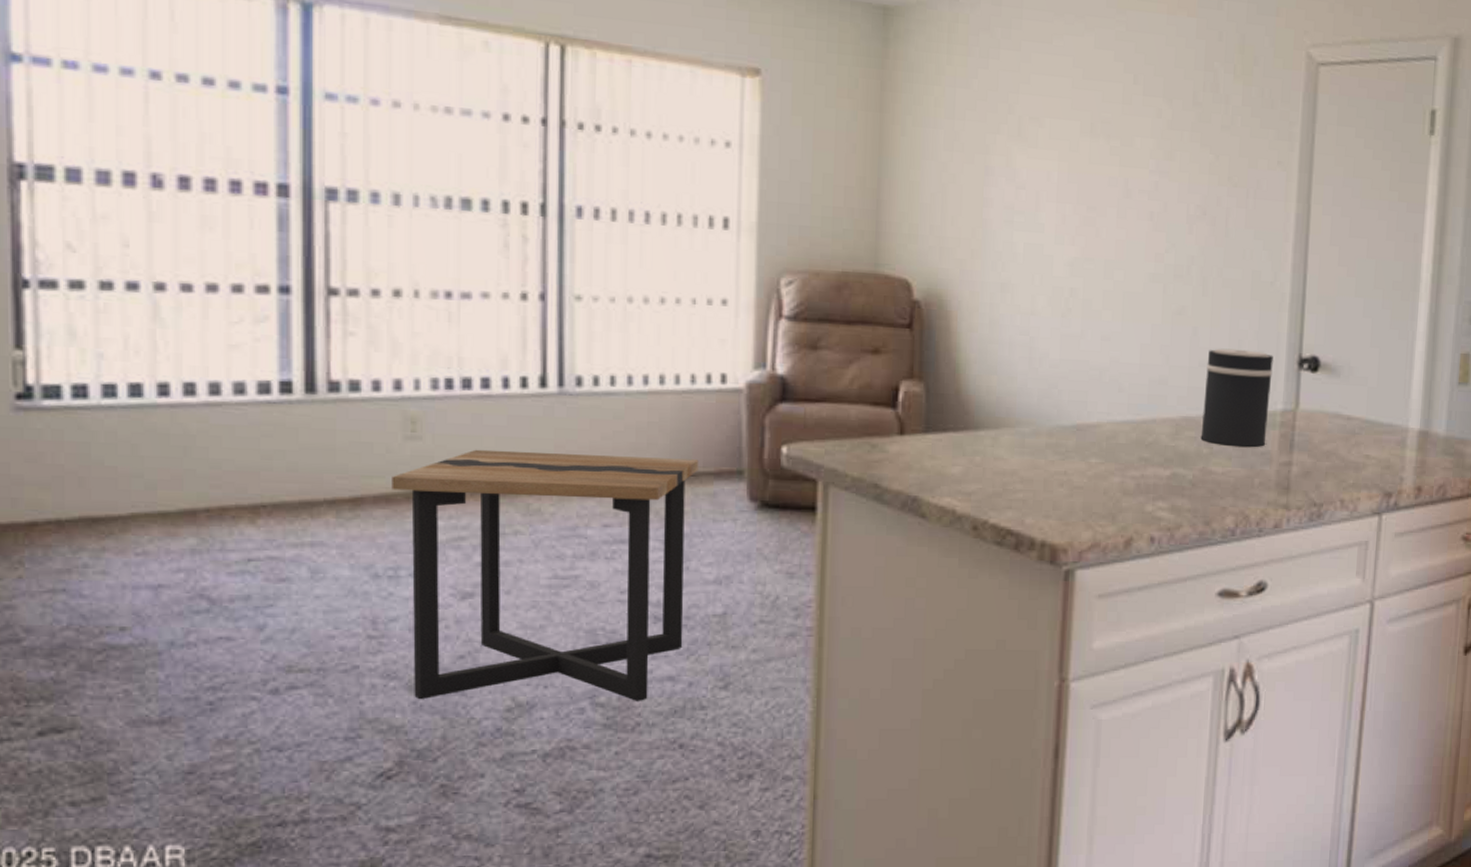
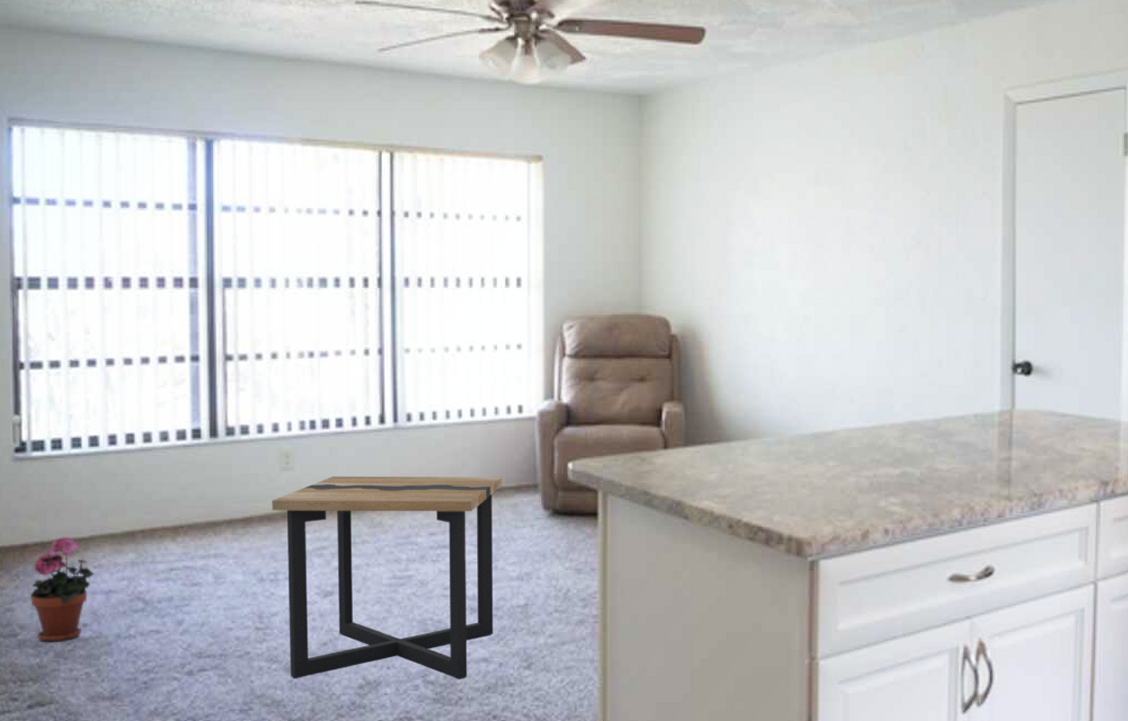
potted plant: none [41,513,136,651] -> present [30,536,94,643]
cylinder: present [1200,348,1273,448] -> none [926,359,989,446]

